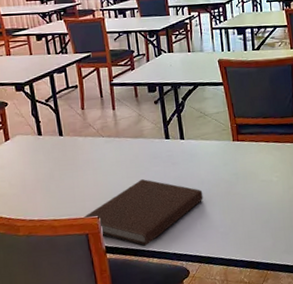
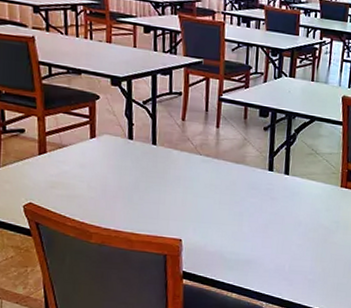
notebook: present [83,179,203,247] -> none [164,208,298,280]

